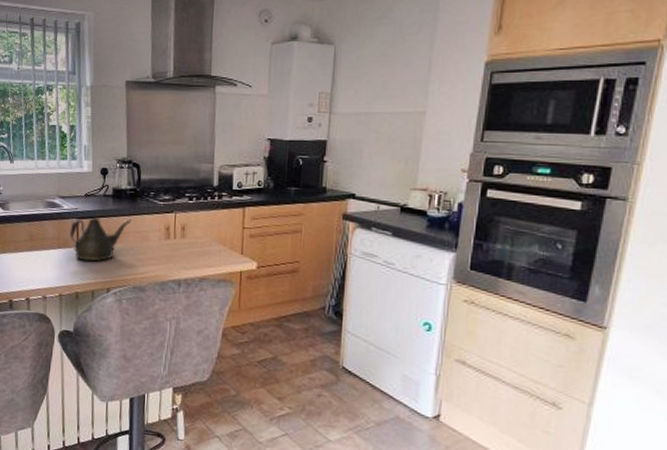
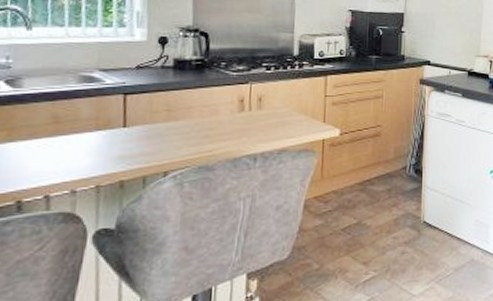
teapot: present [70,217,132,262] -> none [113,92,198,143]

